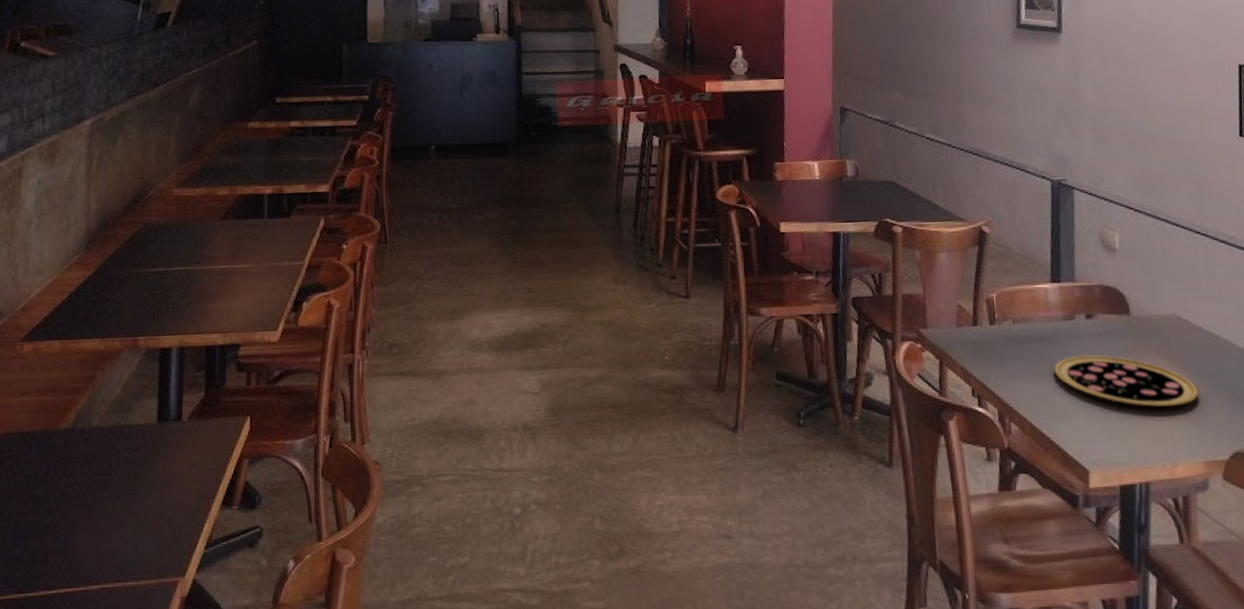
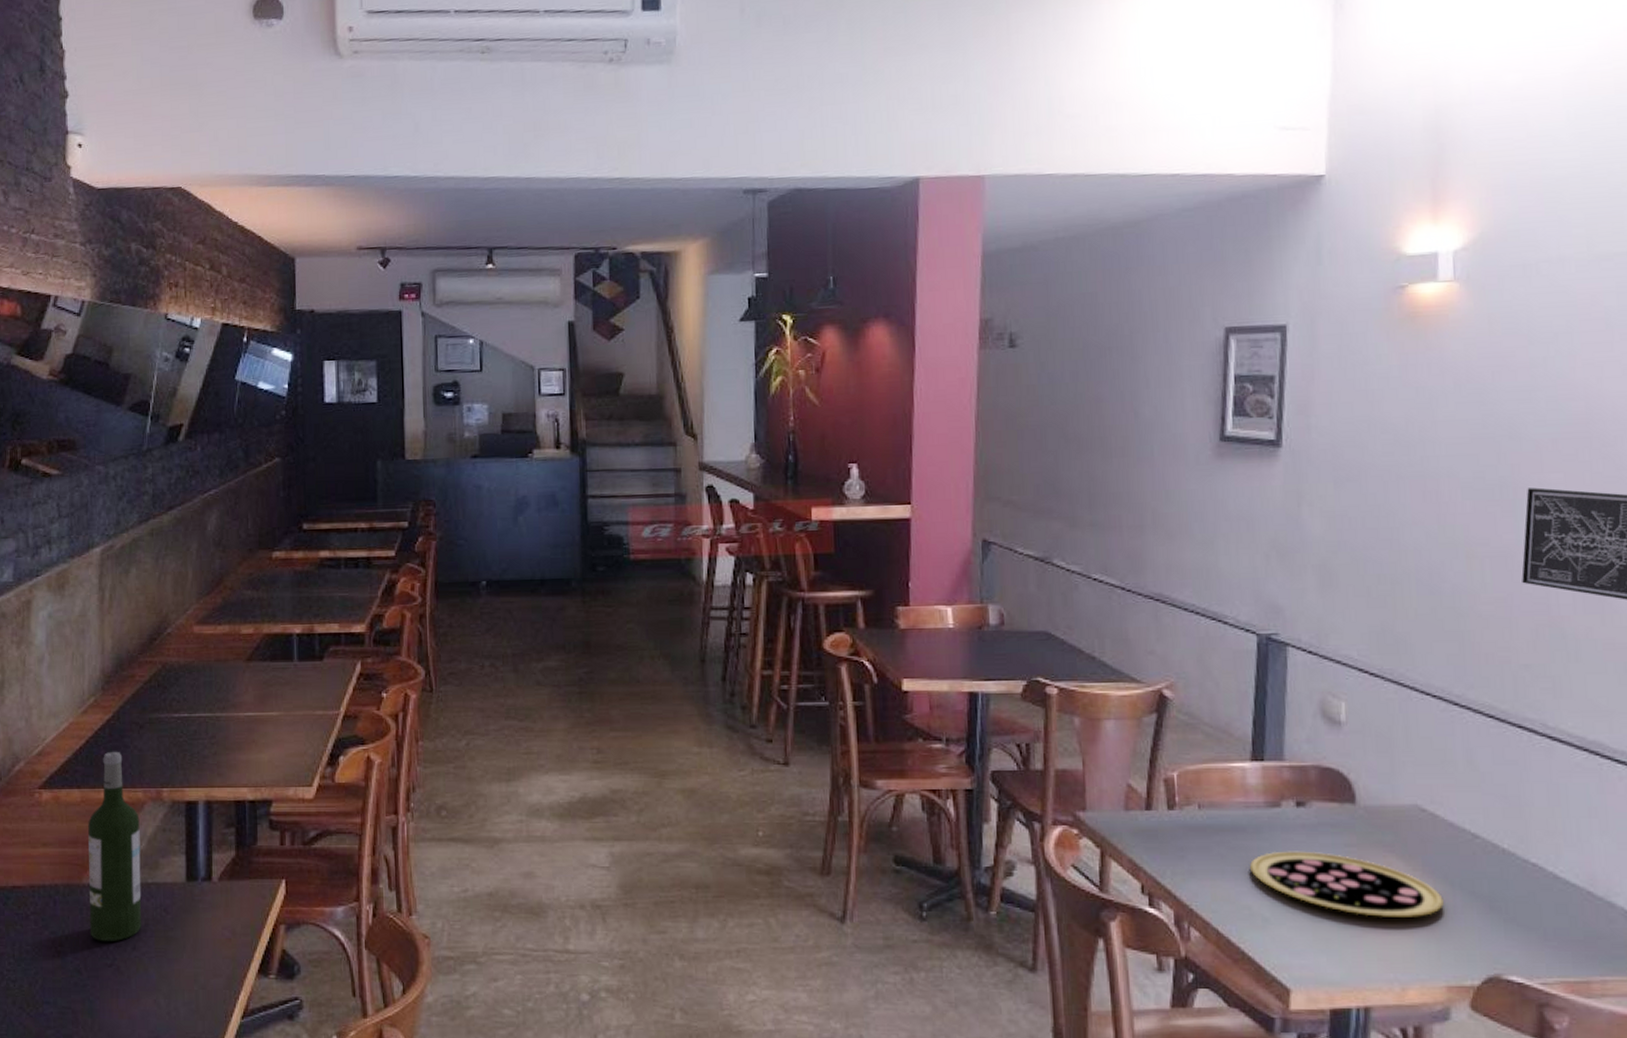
wine bottle: none [63,304,116,484] -> present [88,751,142,942]

